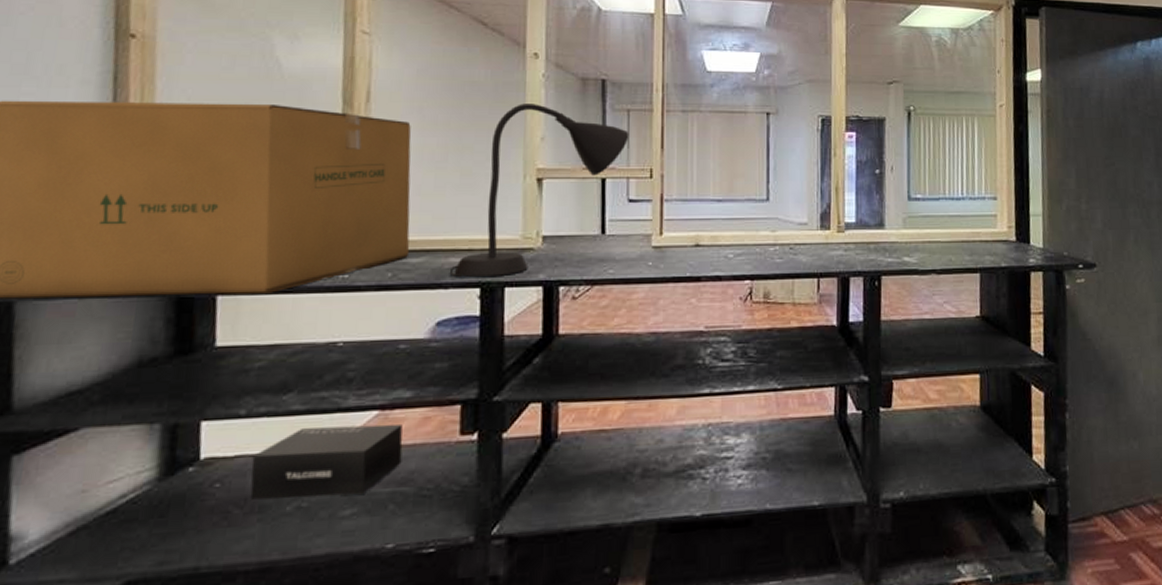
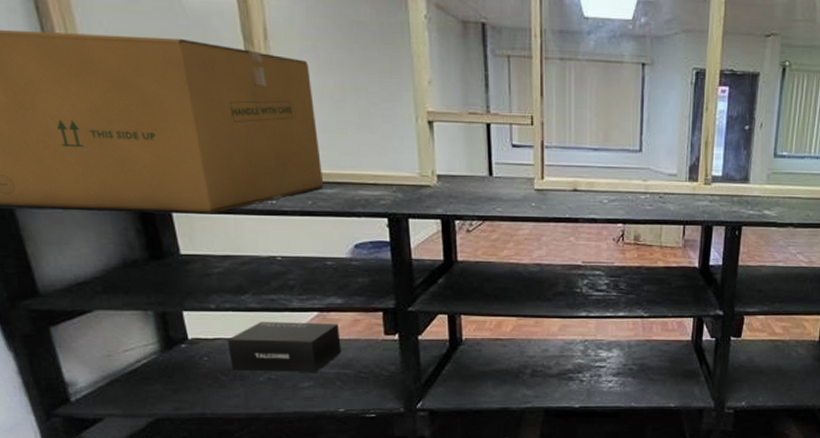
desk lamp: present [449,104,629,278] -> none [360,46,510,209]

